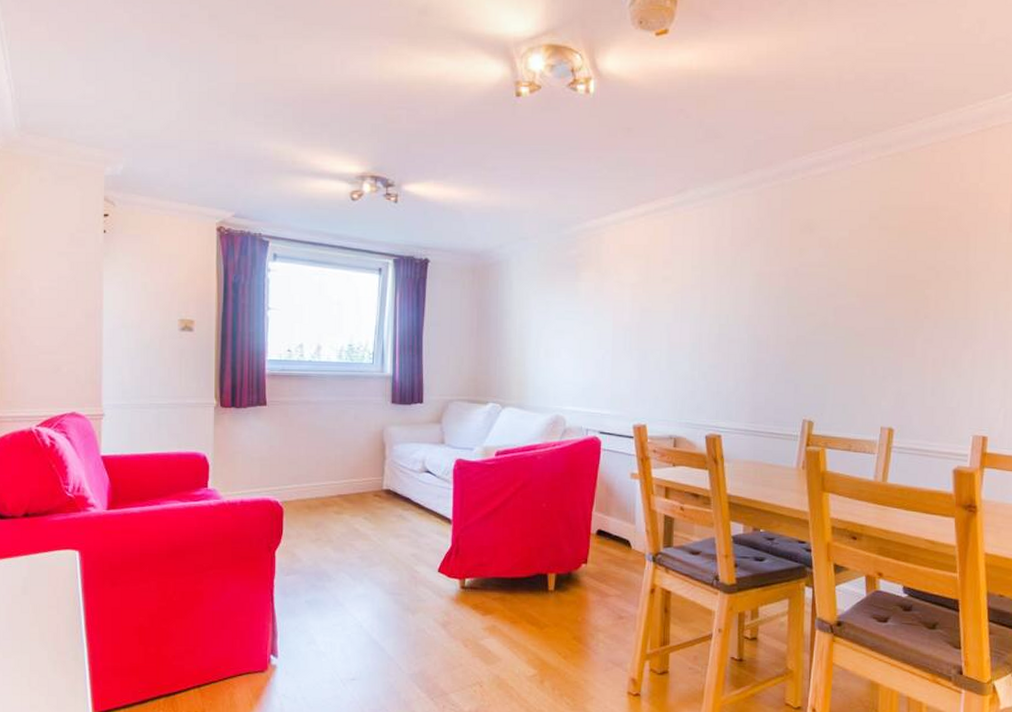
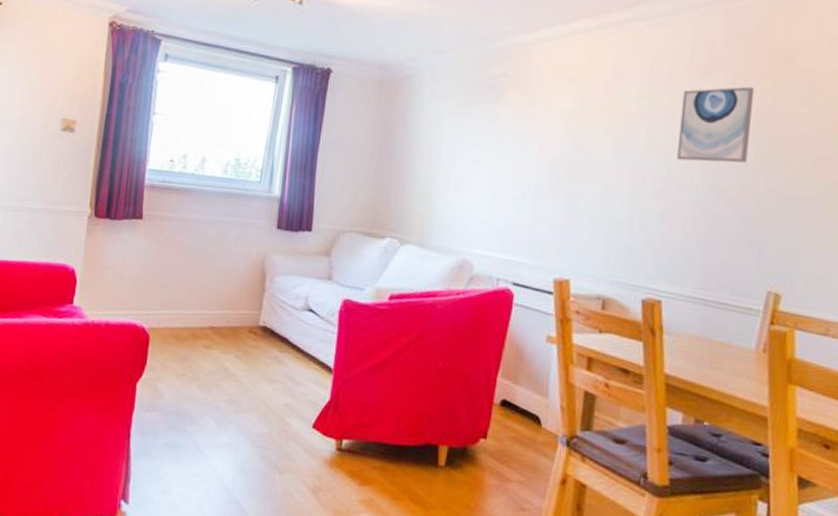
wall art: none [726,254,784,318] -> present [677,86,755,163]

